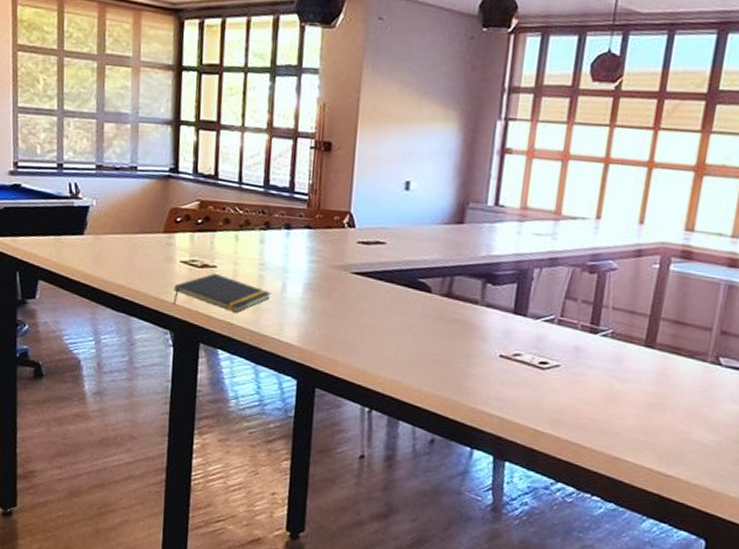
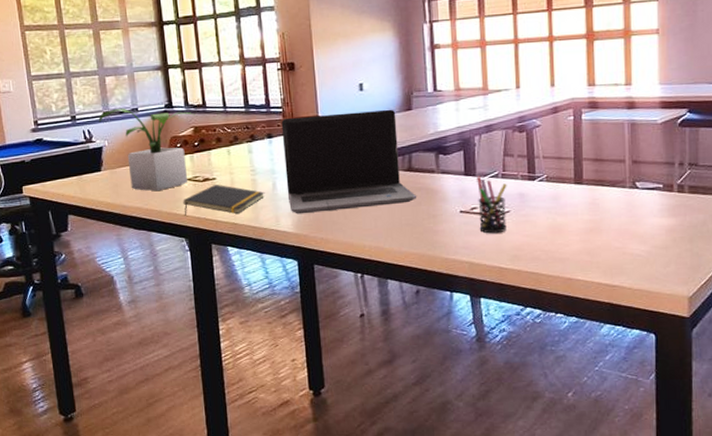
potted plant: none [89,162,204,270] -> present [98,108,195,191]
laptop computer: none [297,208,452,335] -> present [281,109,417,214]
pen holder: none [519,317,563,390] -> present [477,176,507,234]

